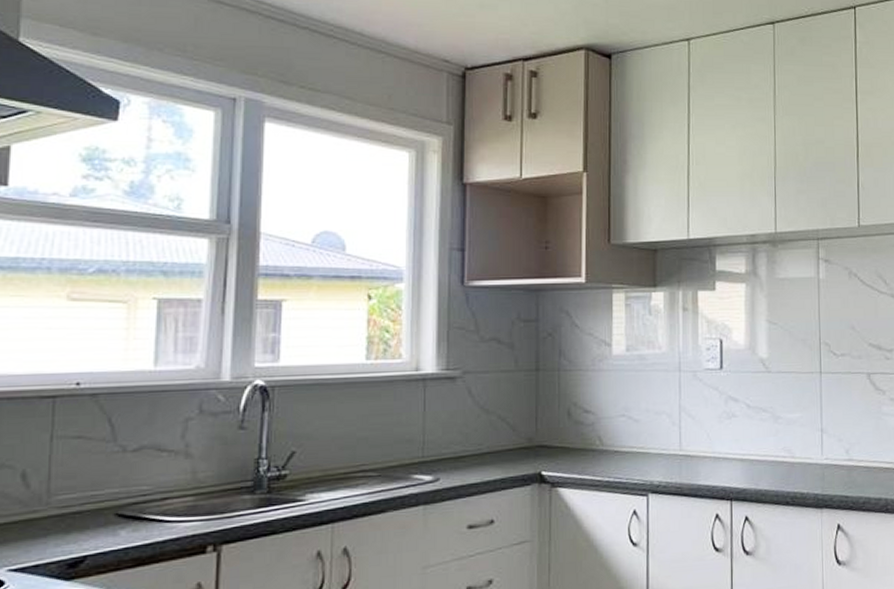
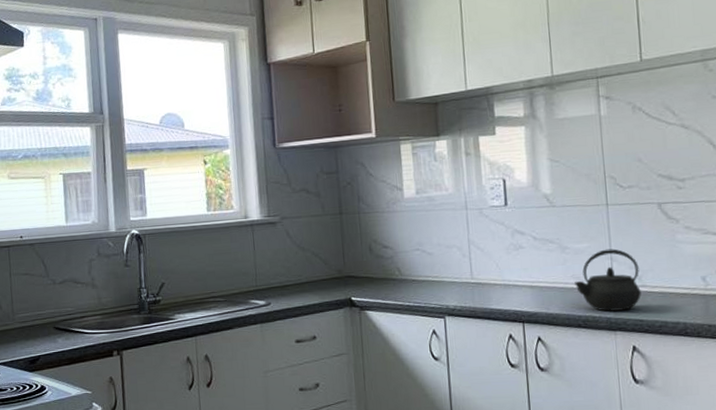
kettle: none [785,419,848,487] -> present [574,248,641,312]

